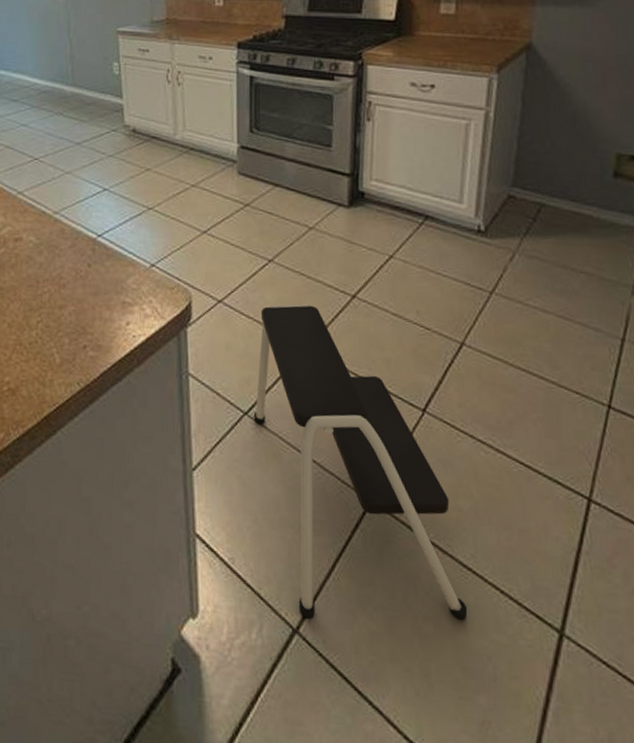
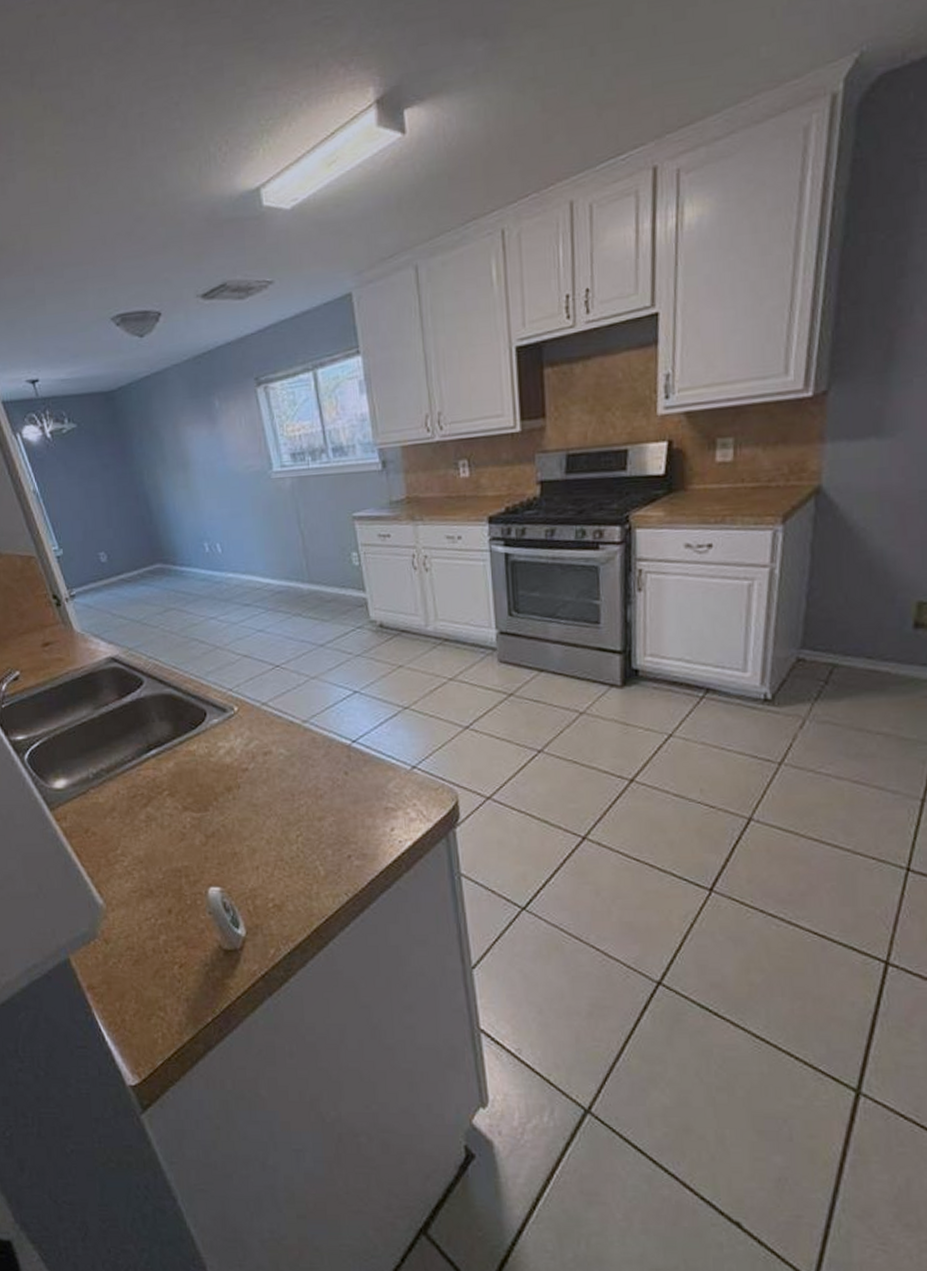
step stool: present [253,304,468,621] -> none [531,793,762,1099]

